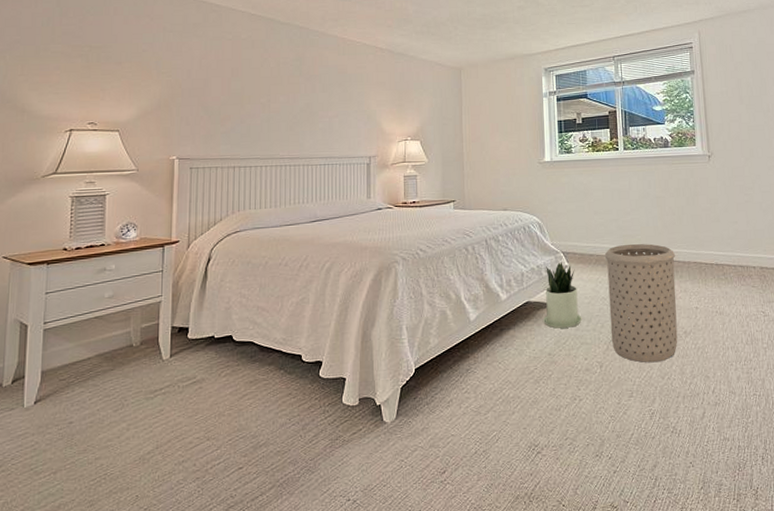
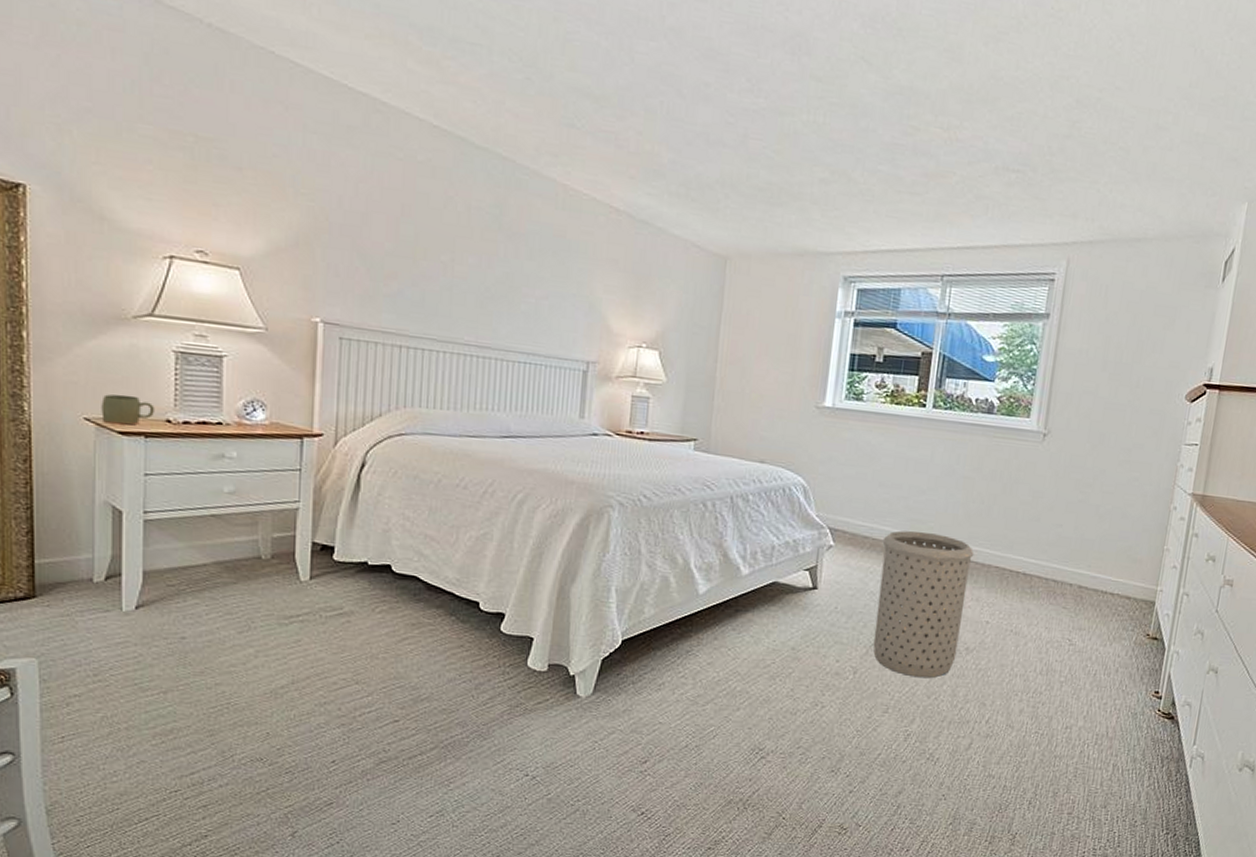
mug: none [15,234,55,258] -> present [101,394,154,425]
planter: present [543,262,582,329] -> none [791,539,842,622]

